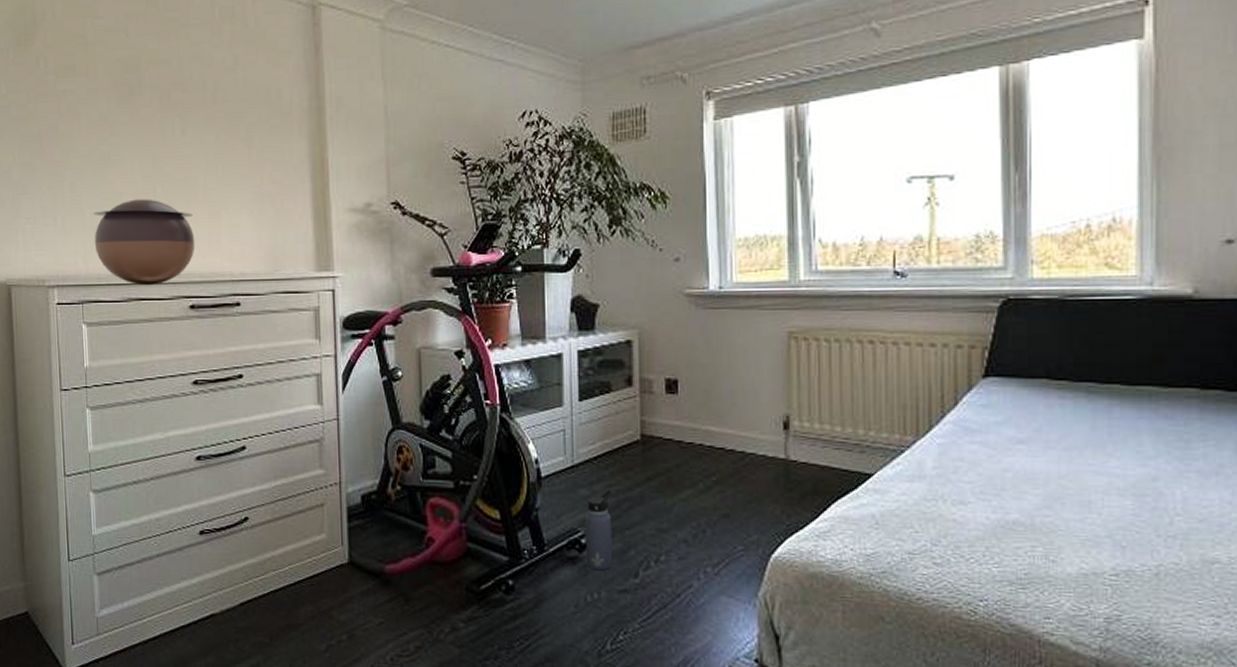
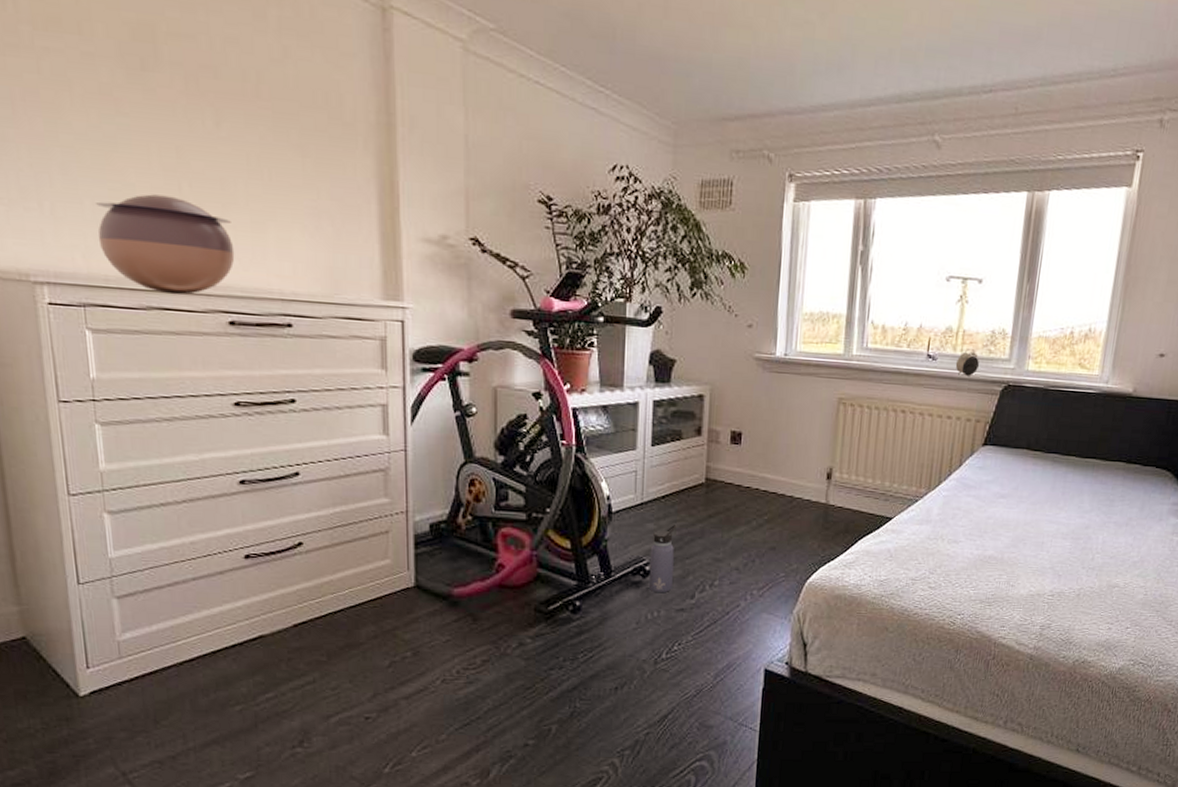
alarm clock: none [932,258,963,293] -> present [955,348,979,376]

